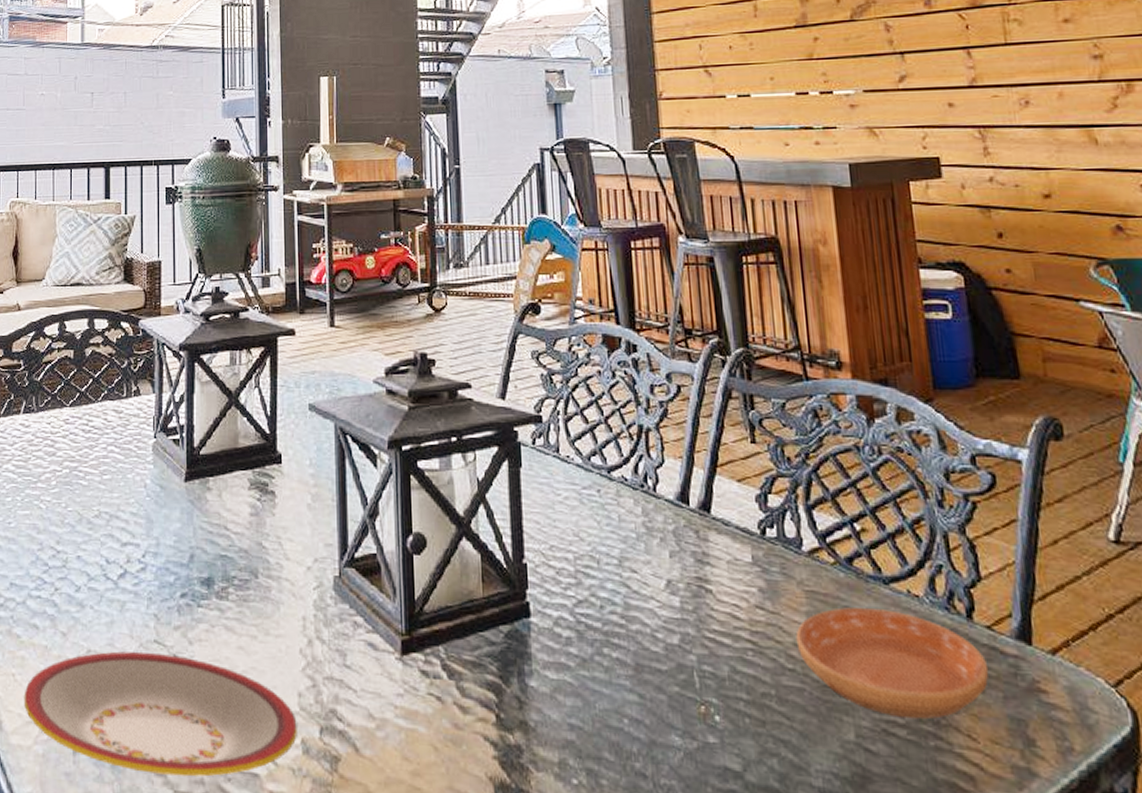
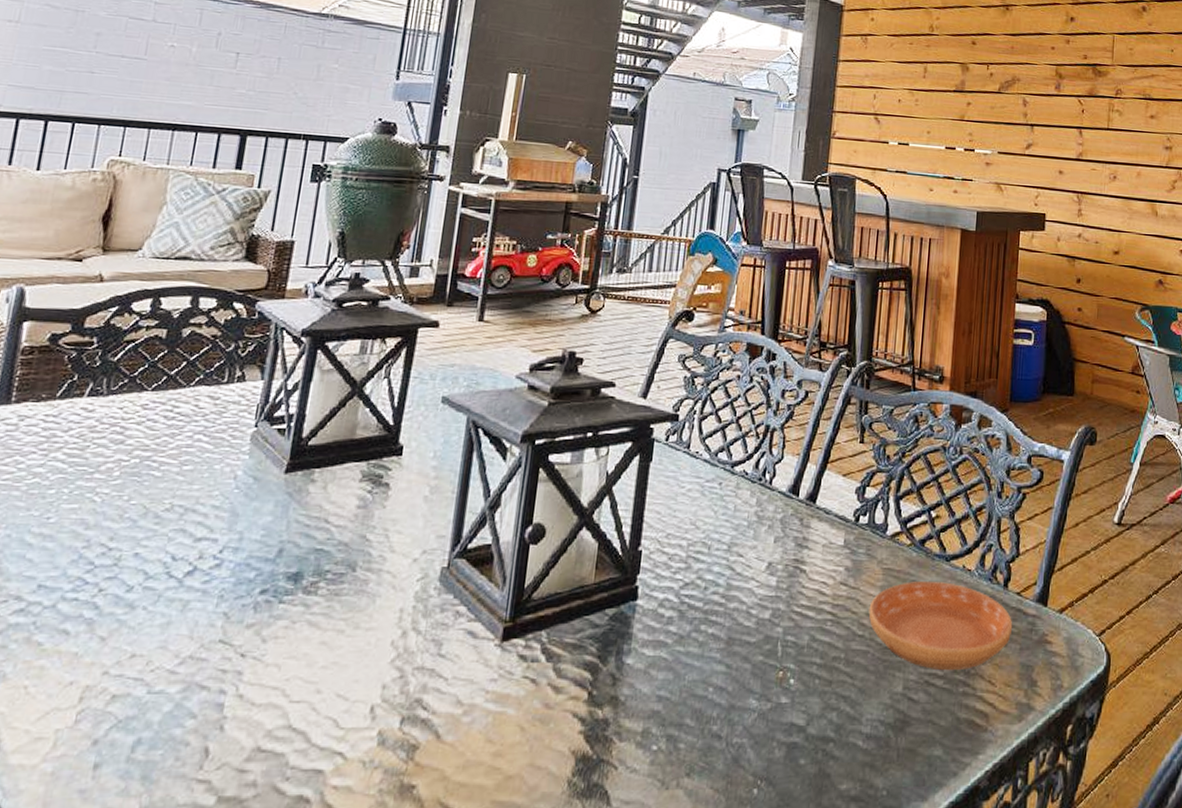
plate: present [23,651,297,777] -> none [34,654,376,781]

